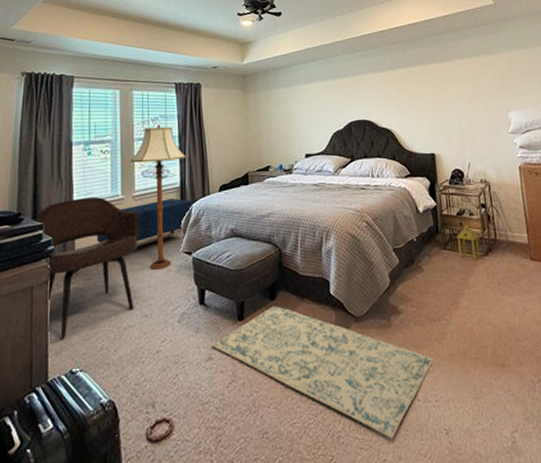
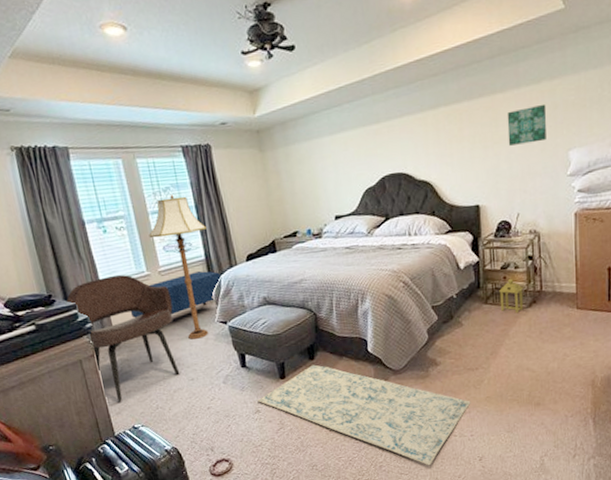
wall art: none [454,72,488,104] -> present [507,103,547,146]

